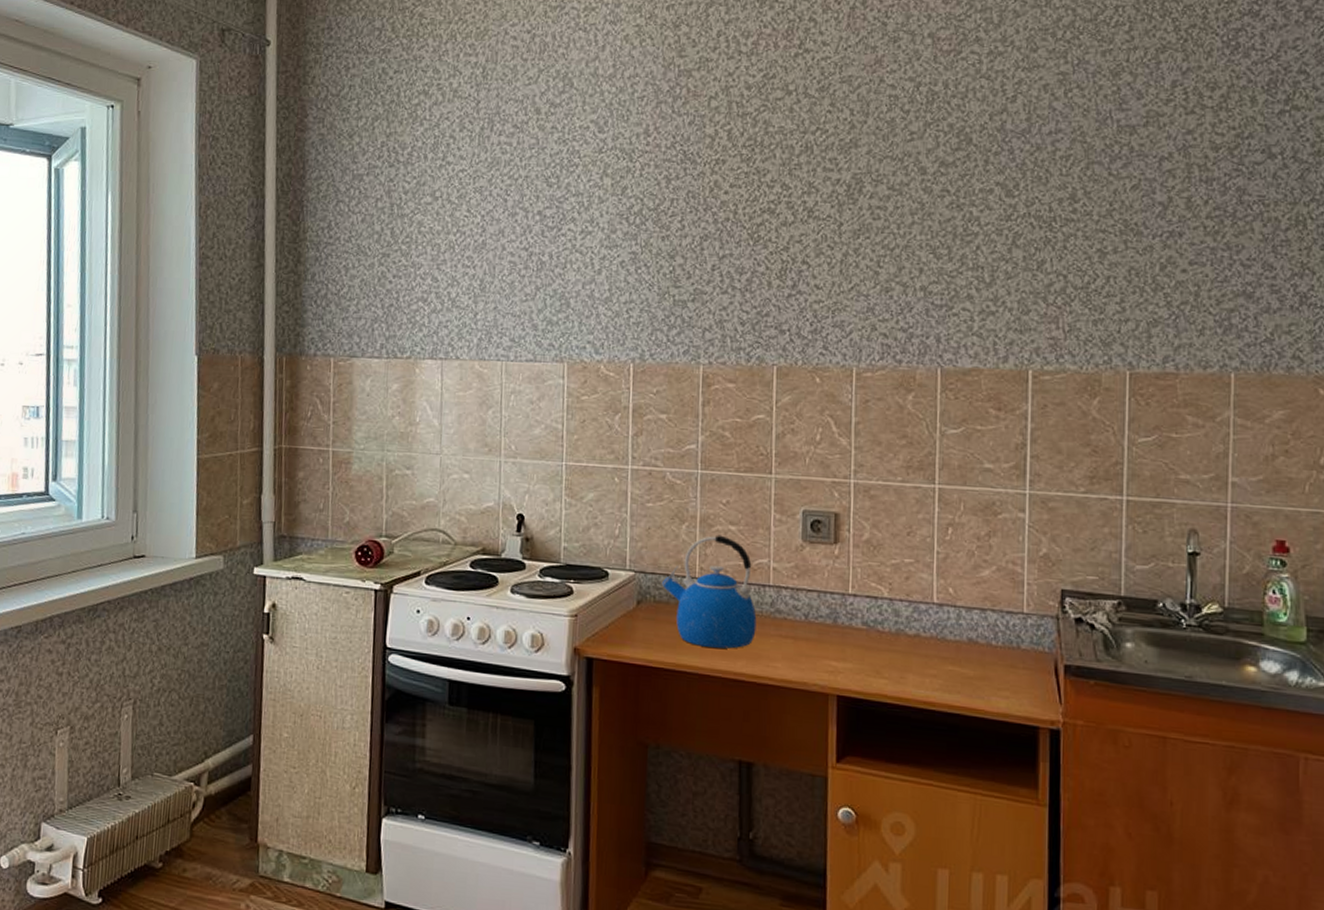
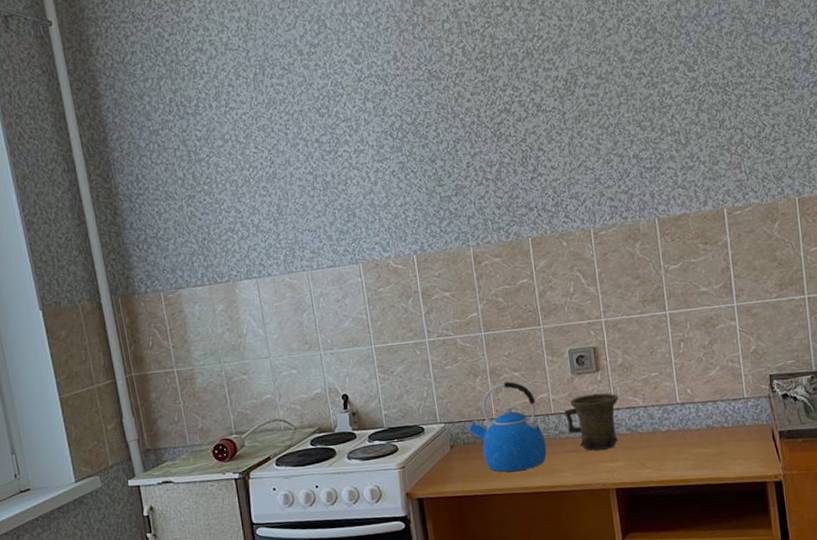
mug: none [786,569,859,644] -> present [564,392,619,451]

